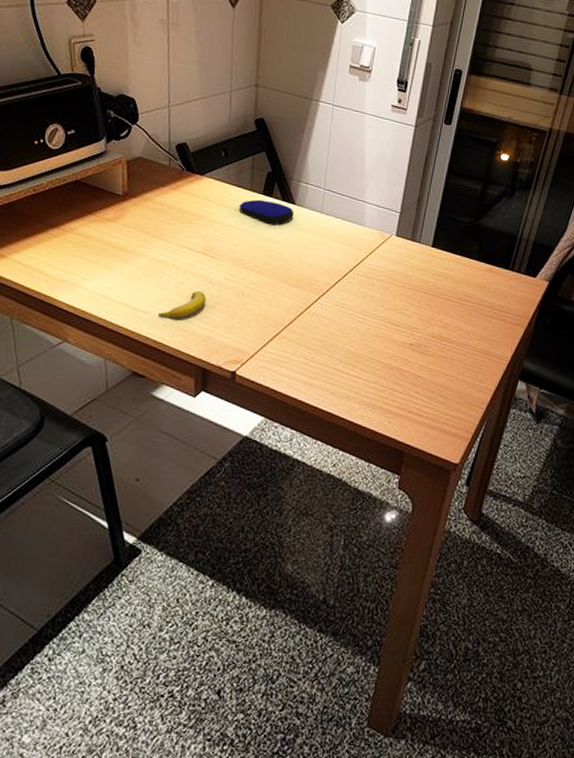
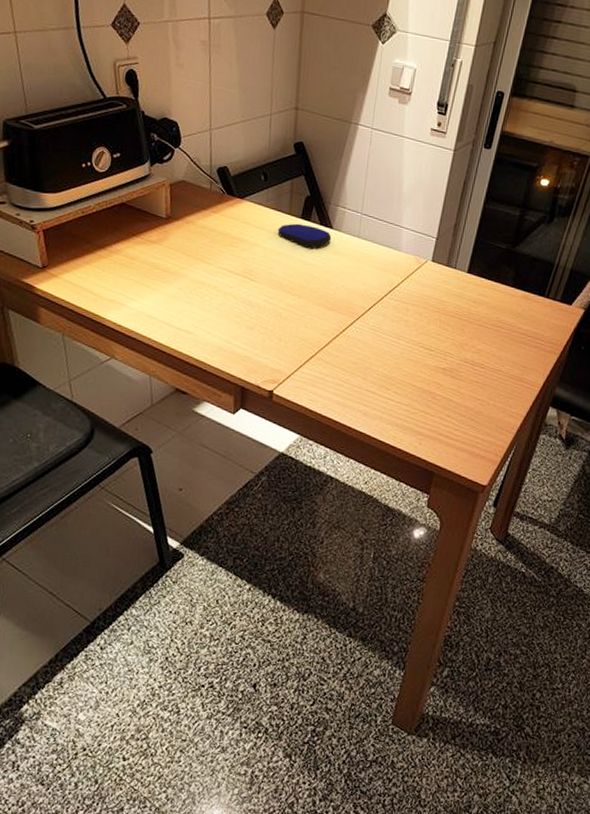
banana: present [158,291,206,318] -> none [200,313,245,338]

